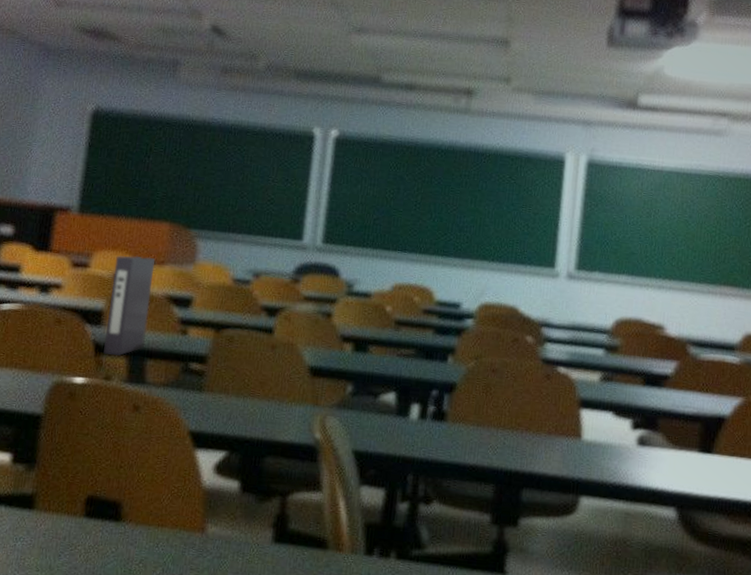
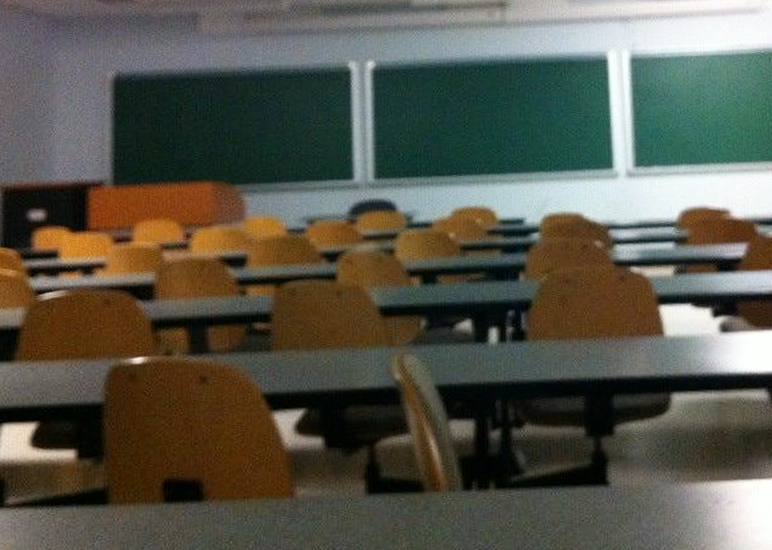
binder: present [103,255,155,356] -> none [159,220,202,328]

